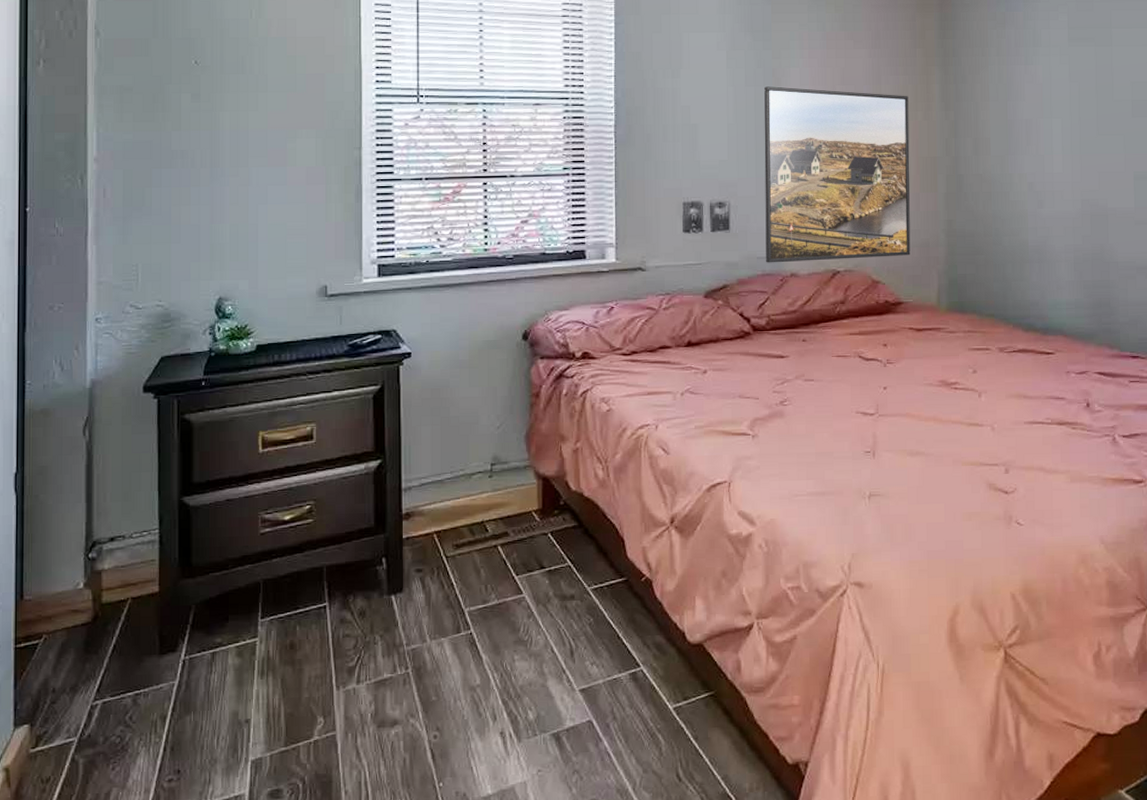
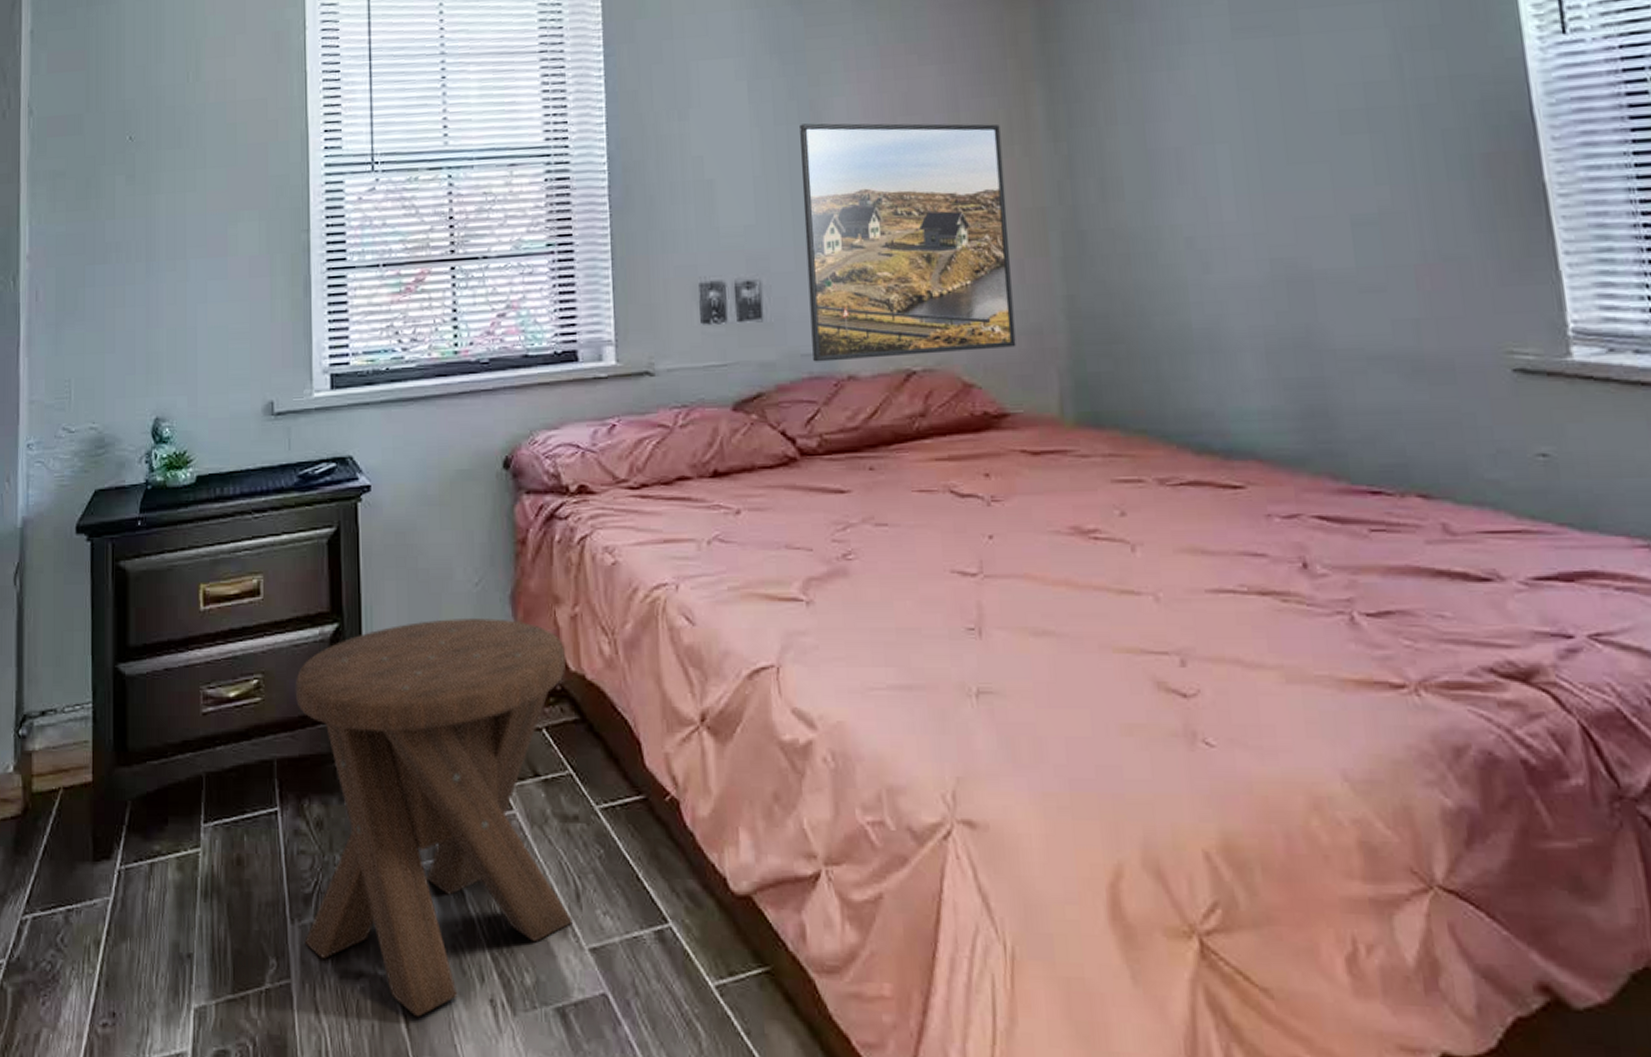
music stool: none [343,452,569,750] -> present [295,617,572,1017]

